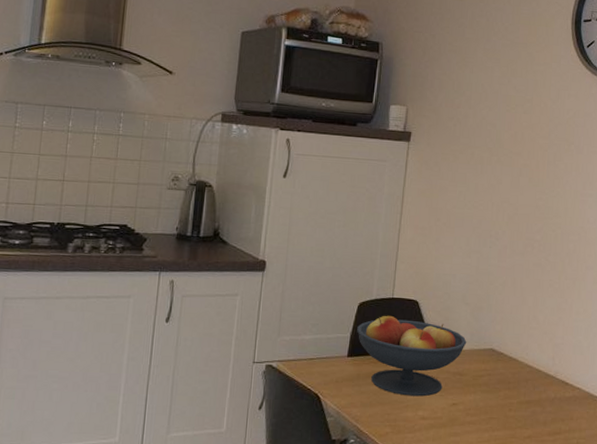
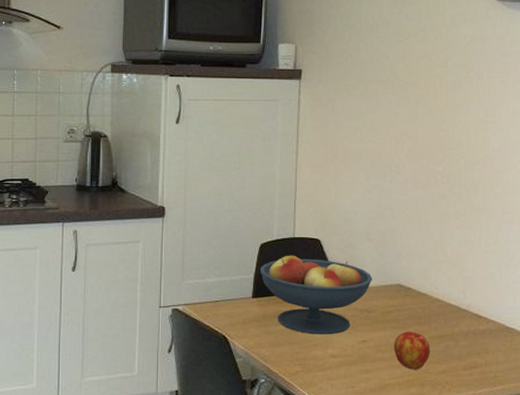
apple: none [483,396,518,434] -> present [394,332,431,370]

